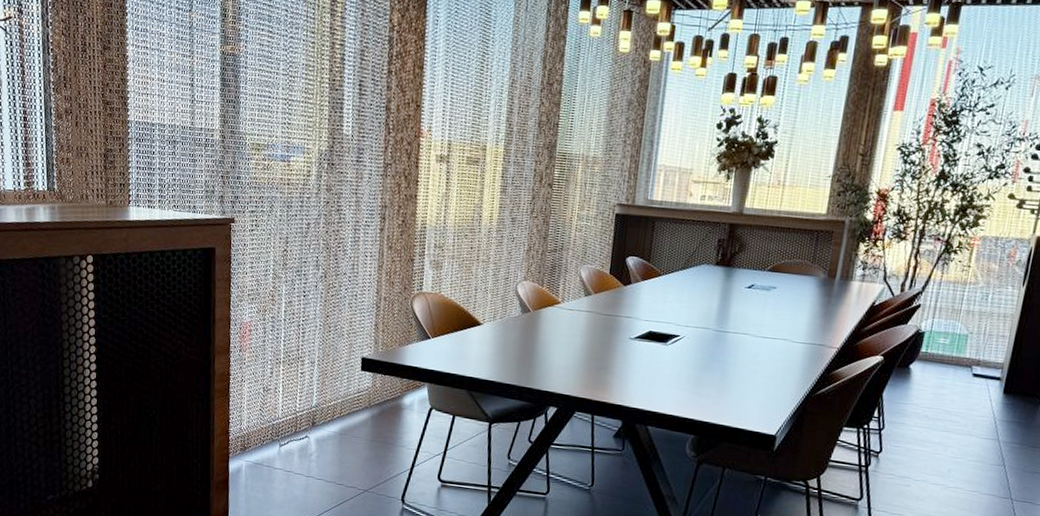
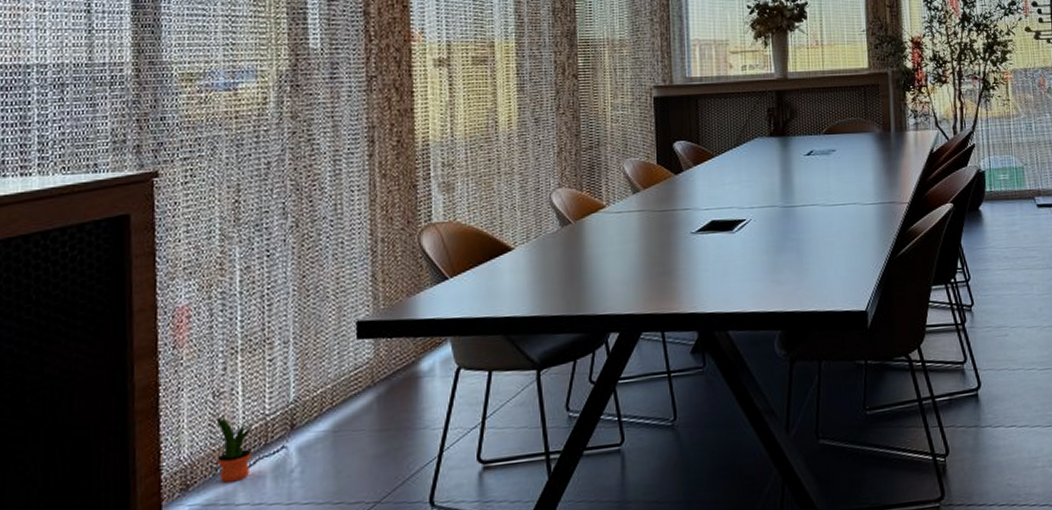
potted plant: none [264,403,287,453] -> present [216,413,252,483]

